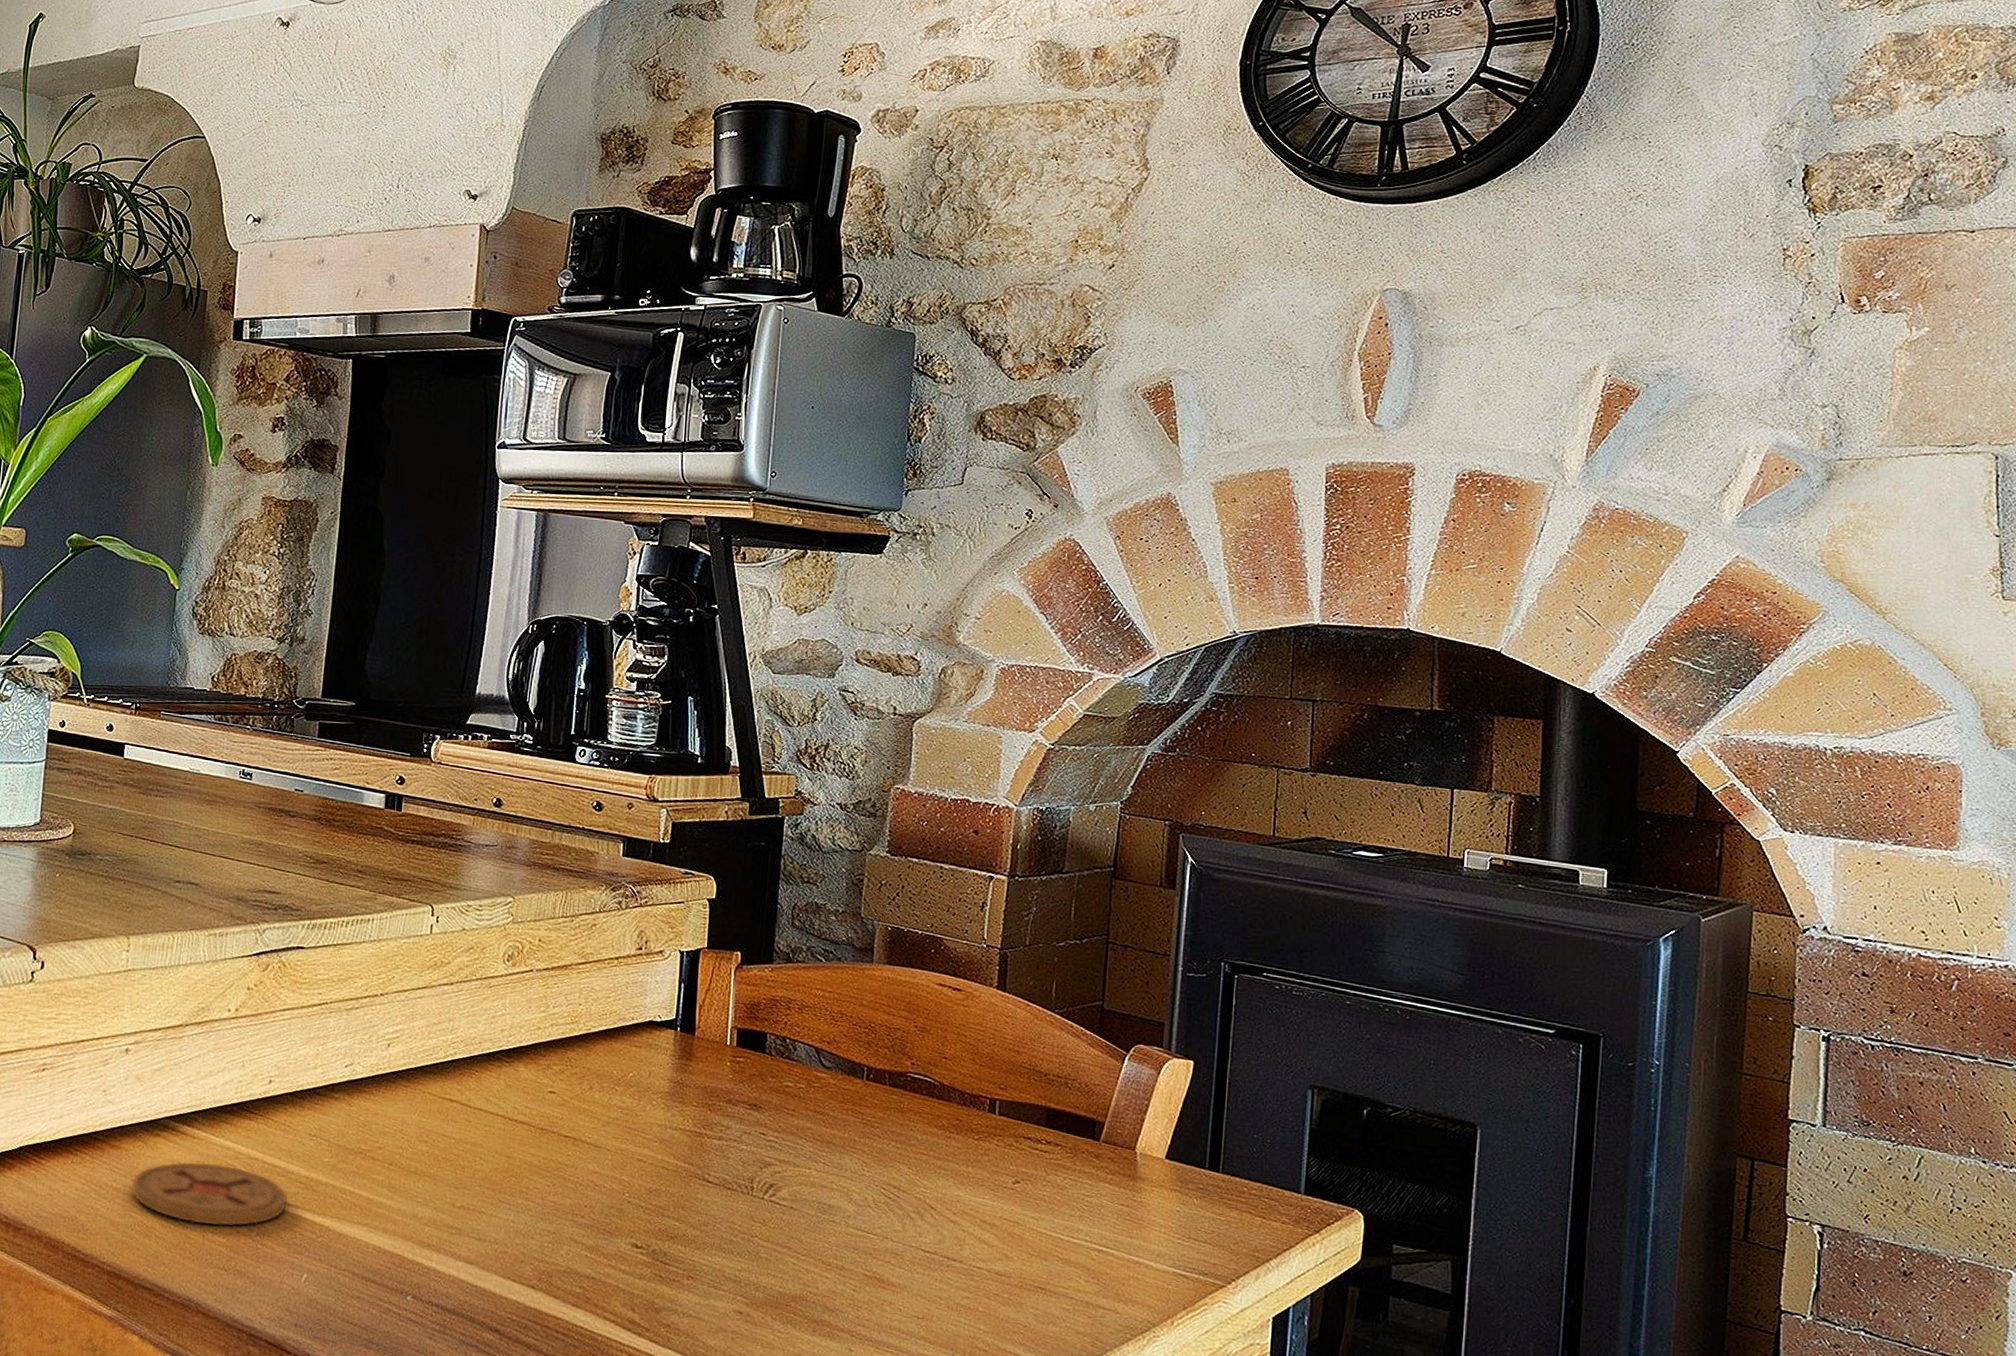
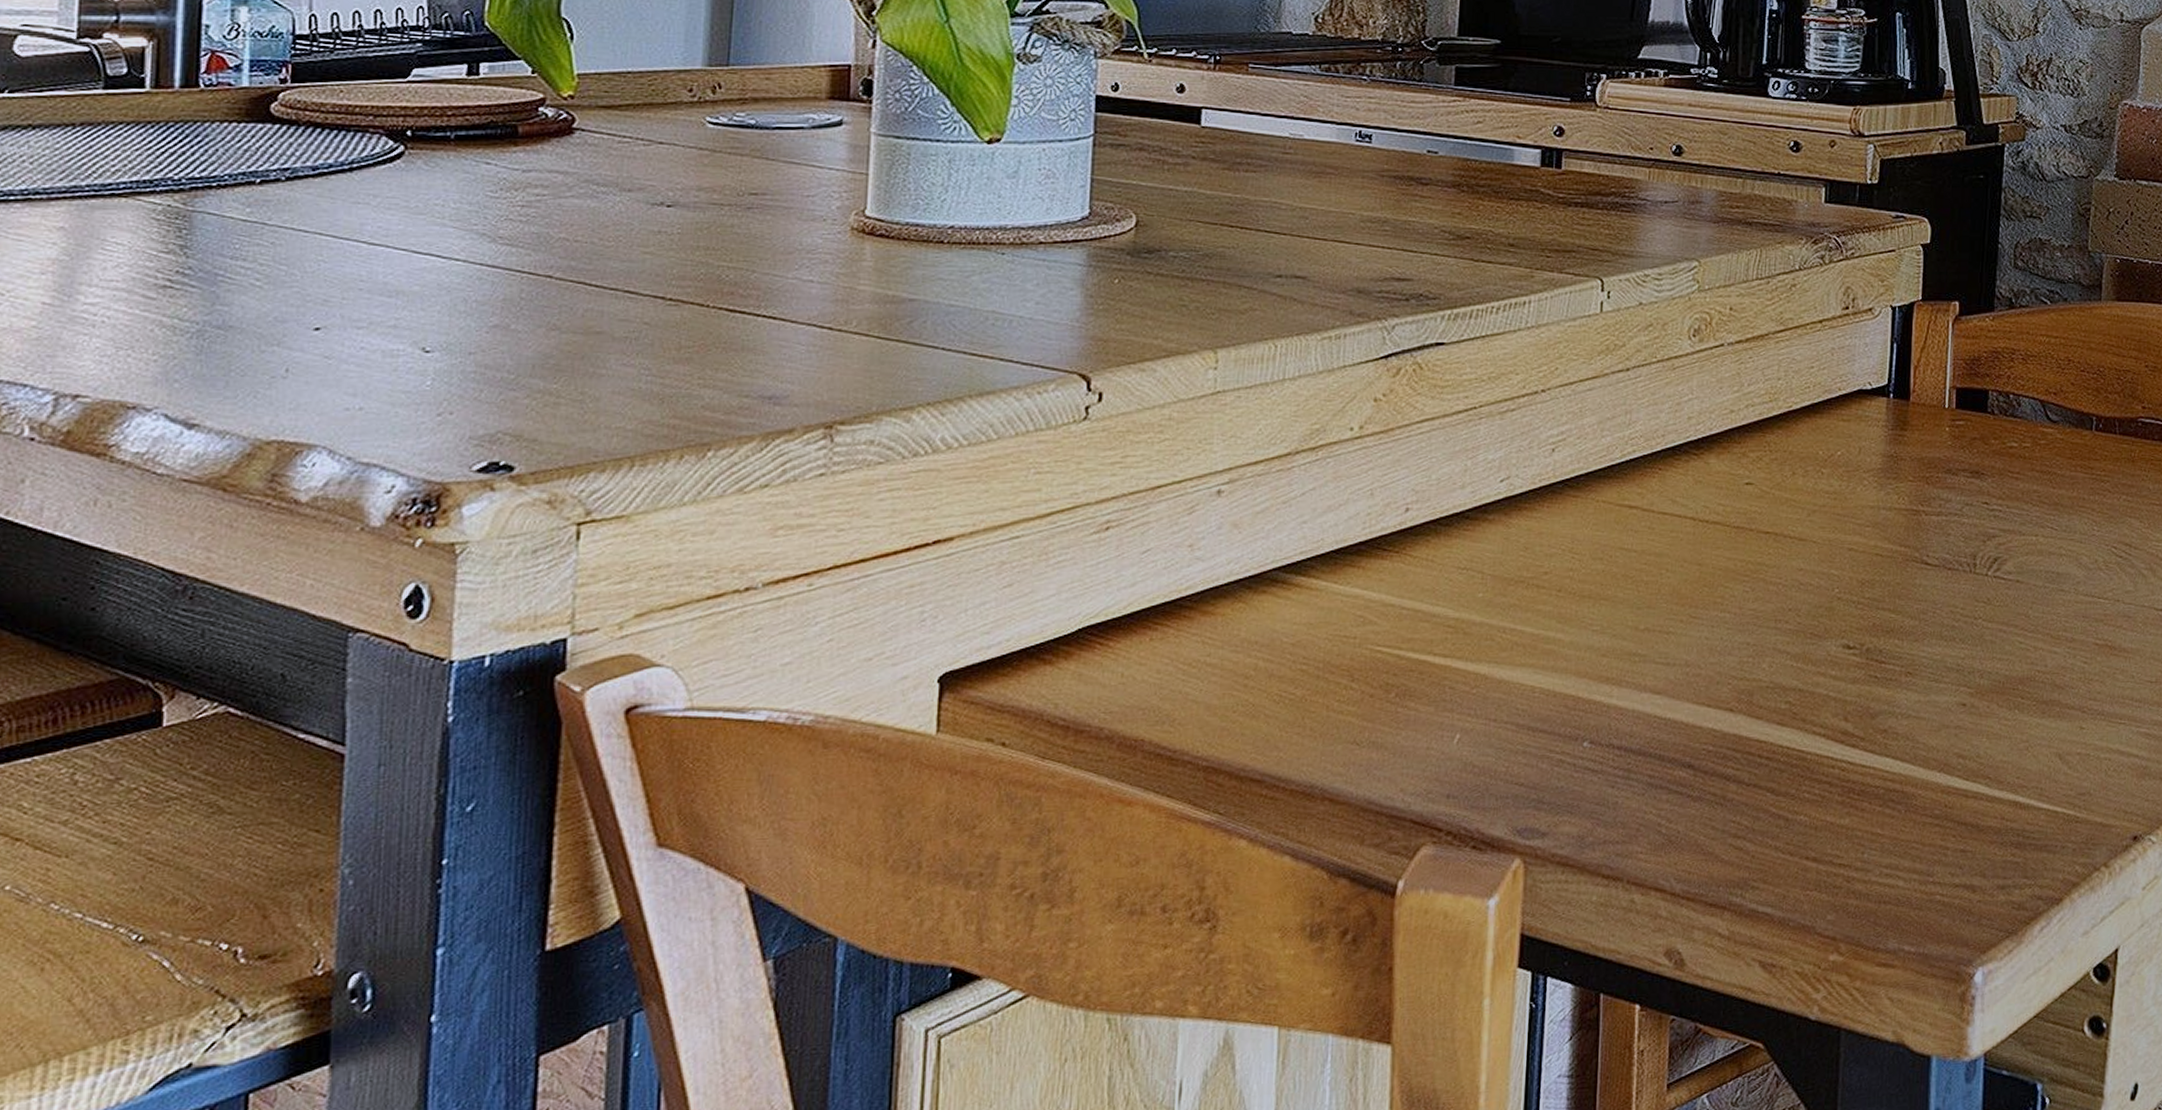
coaster: present [131,1161,288,1227] -> none [1231,617,1434,694]

